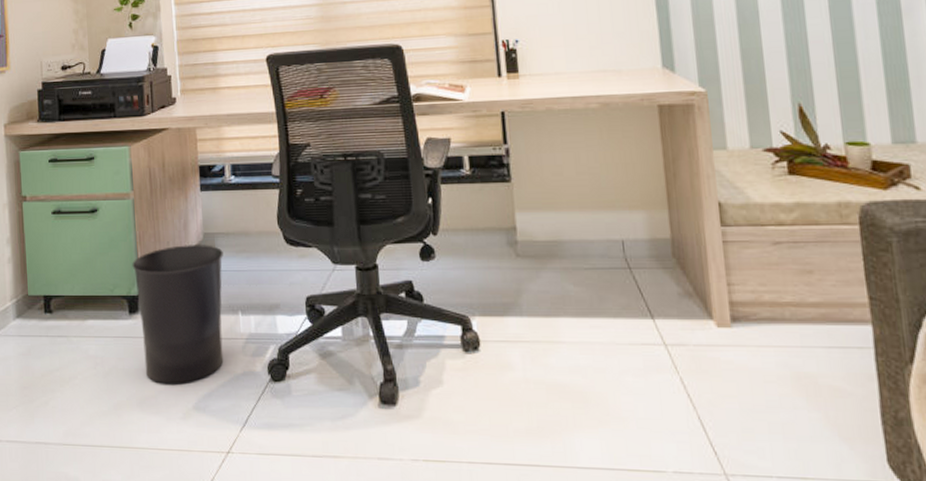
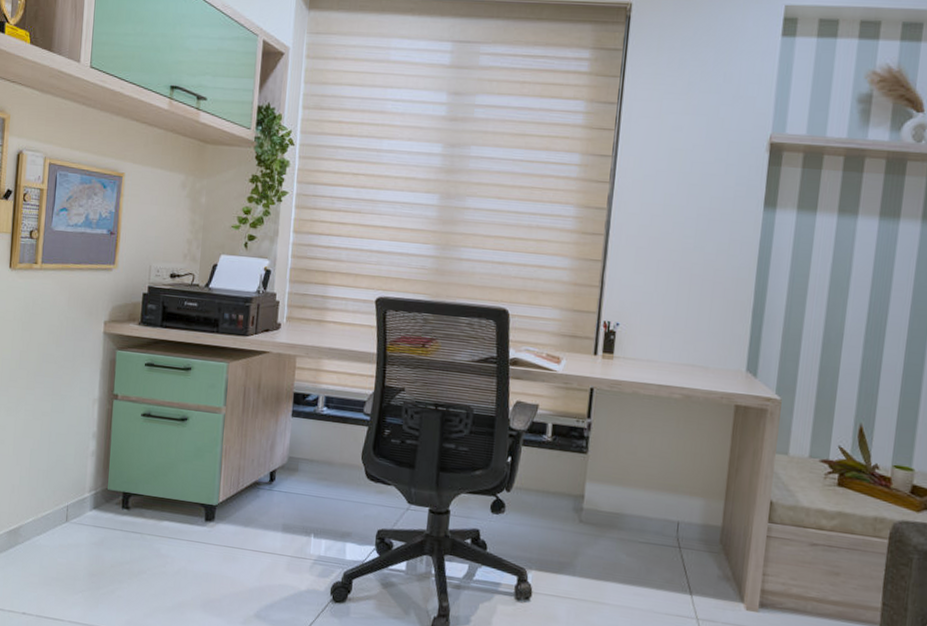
waste bin: present [132,245,224,384] -> none [213,464,305,592]

